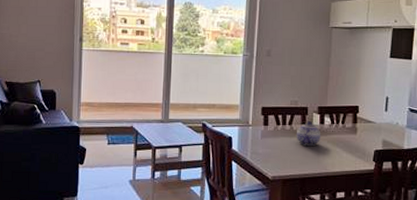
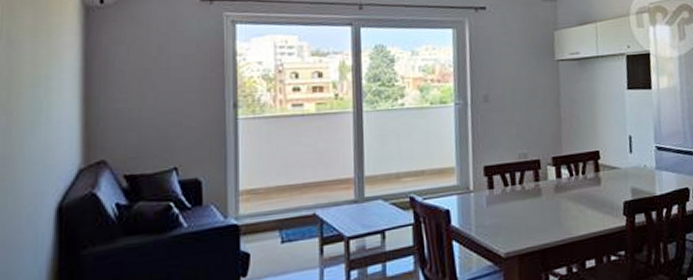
teapot: present [296,121,321,146] -> none [529,176,560,208]

